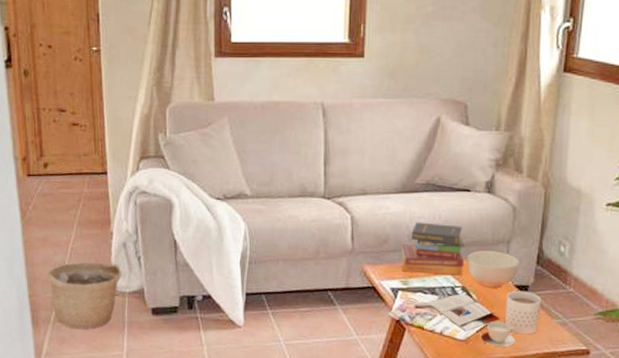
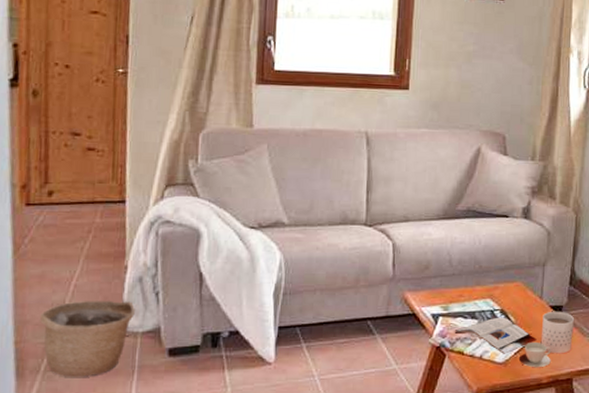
books: present [401,222,464,276] -> none [442,247,503,299]
bowl: present [466,249,520,288] -> none [505,272,554,309]

